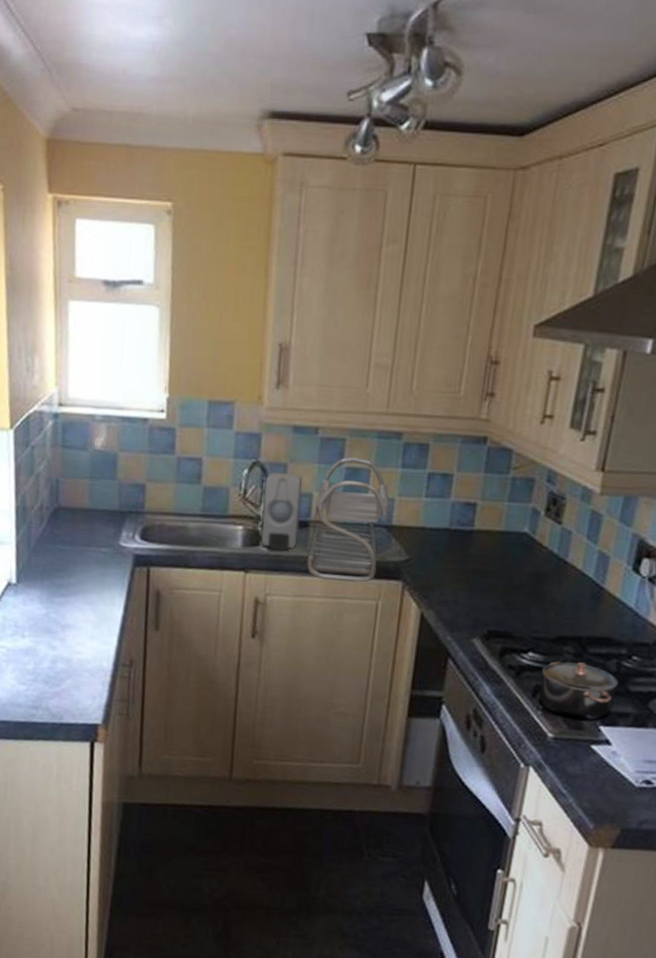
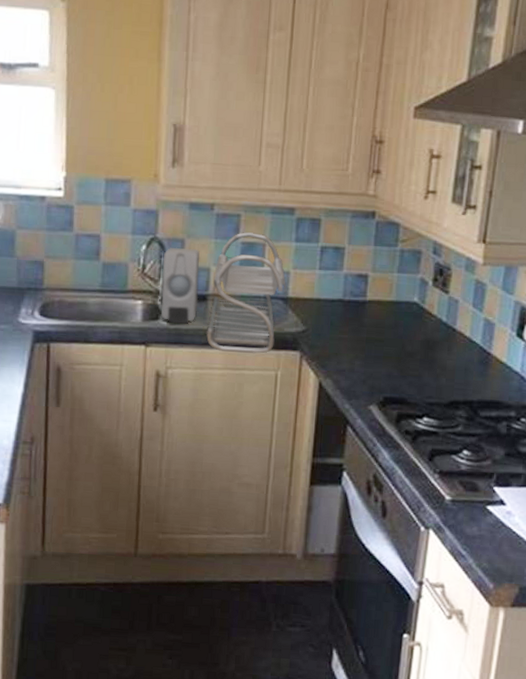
cooking pot: present [538,661,618,722] -> none [434,425,509,484]

